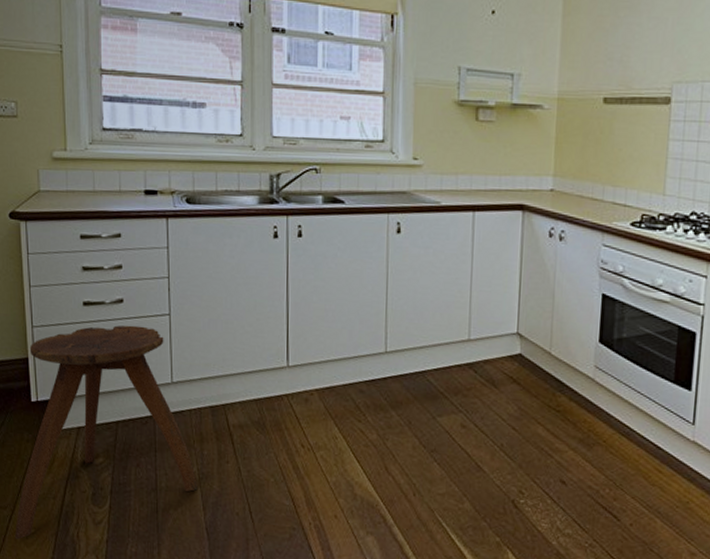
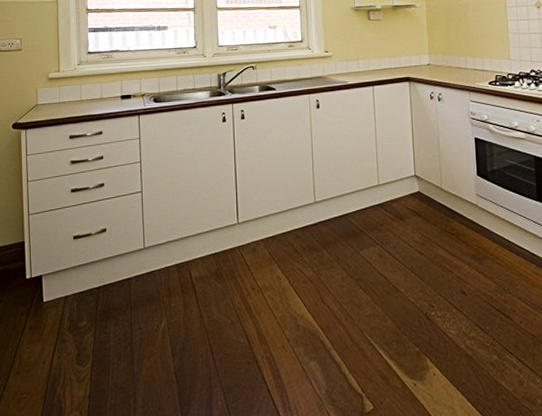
stool: present [15,325,199,540] -> none [8,204,168,406]

